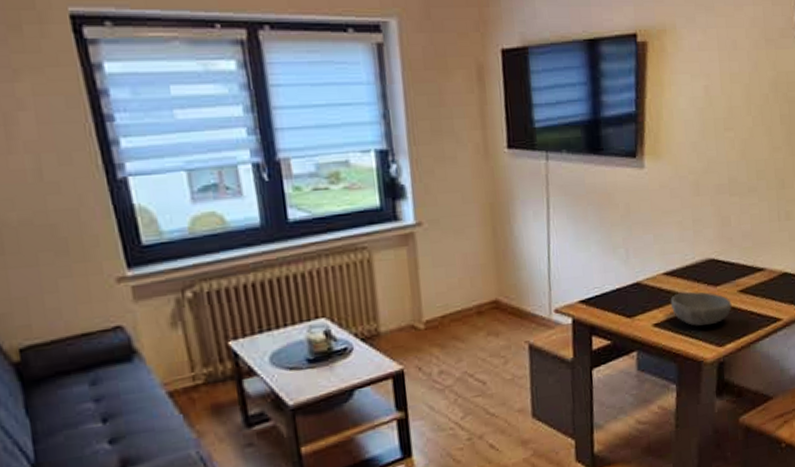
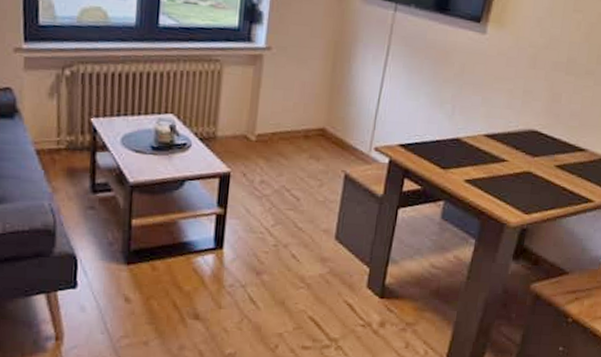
bowl: present [670,291,732,326] -> none [485,155,546,192]

